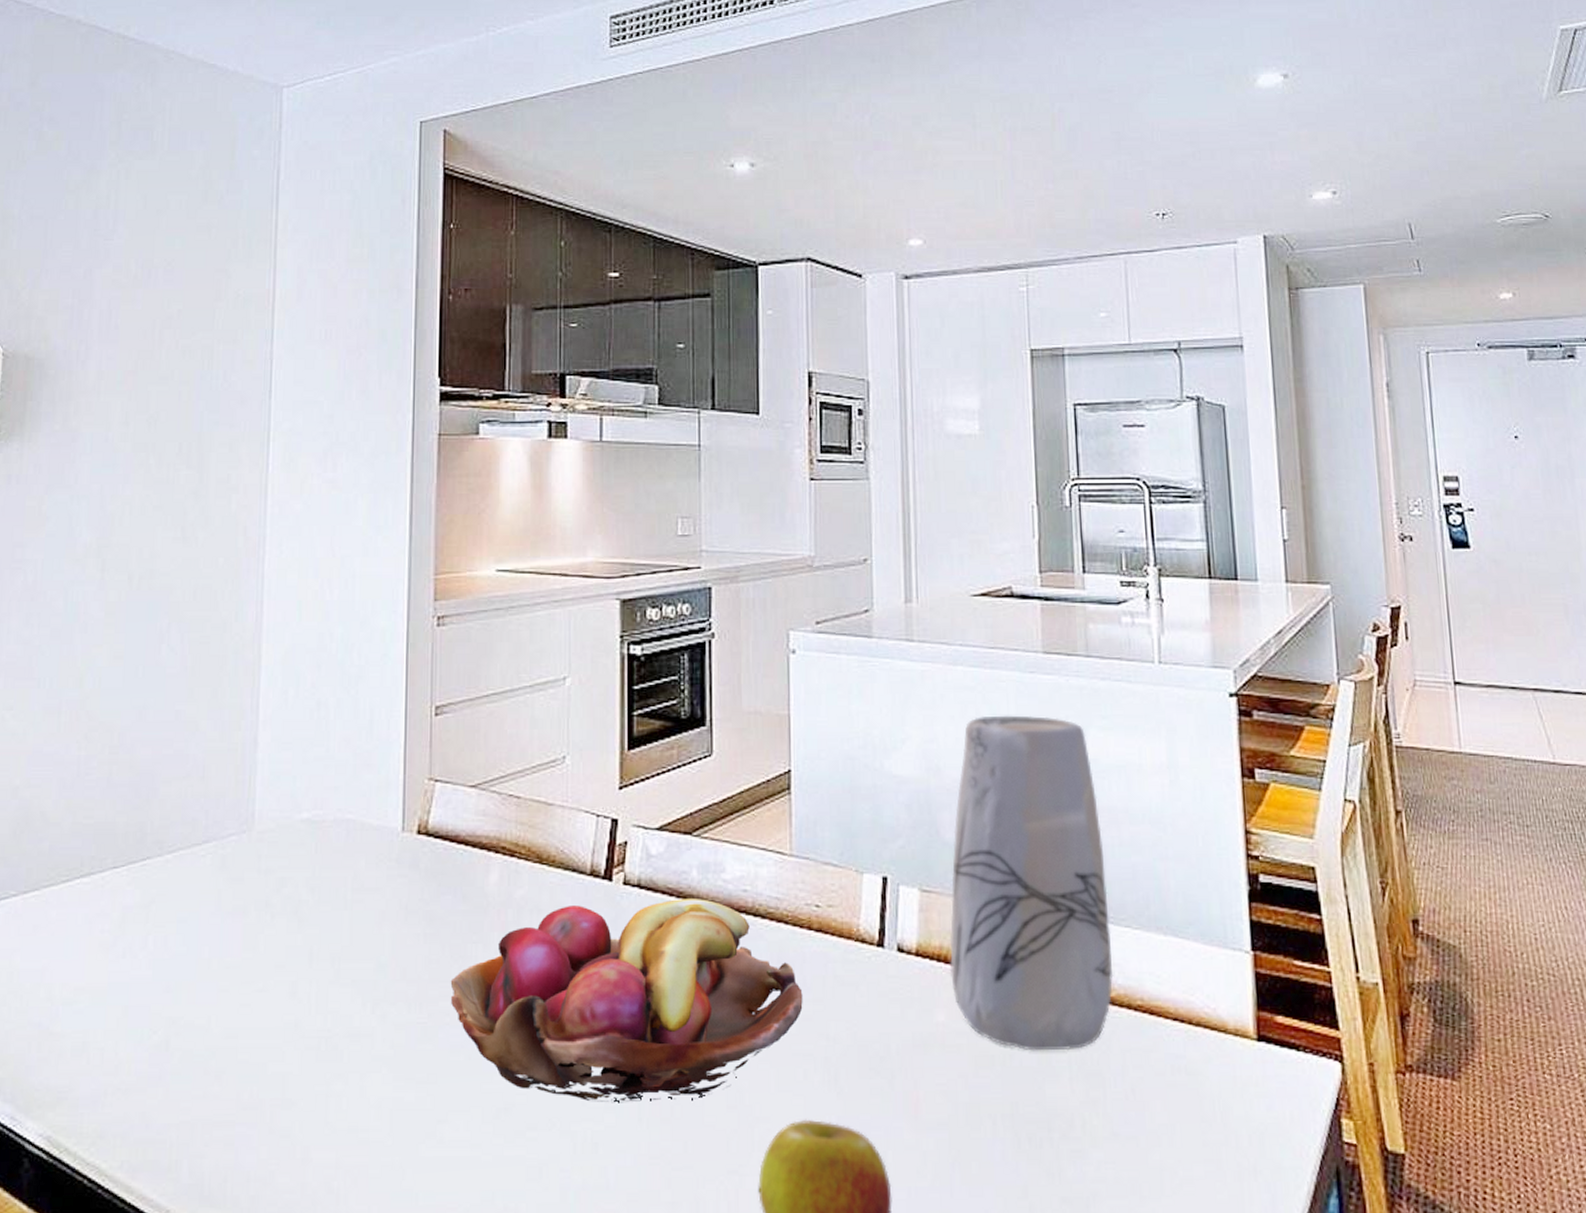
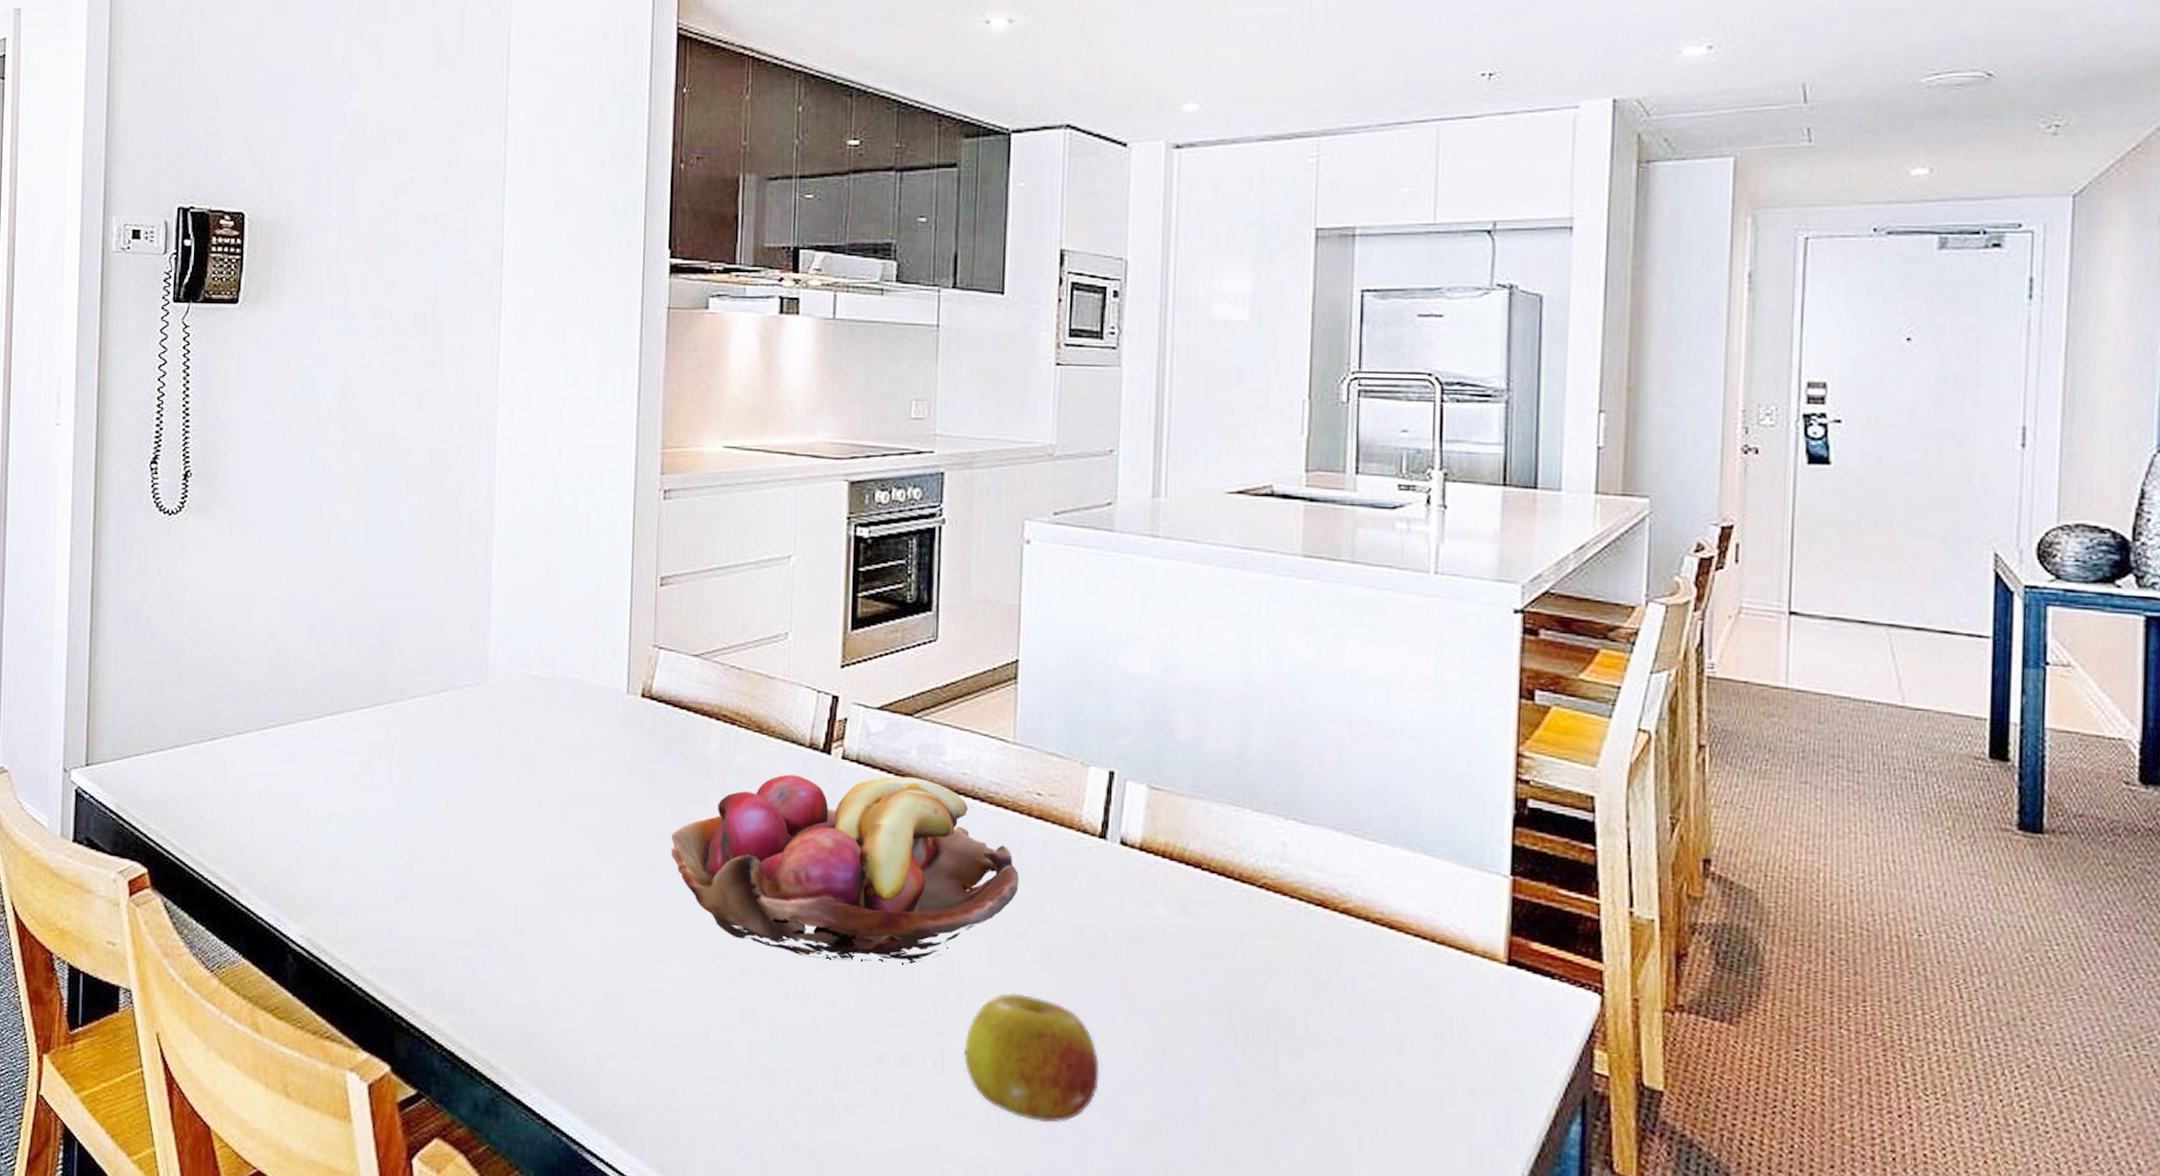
vase: present [949,715,1114,1051] -> none [1174,618,1354,955]

